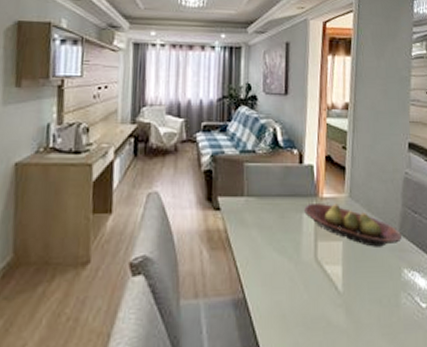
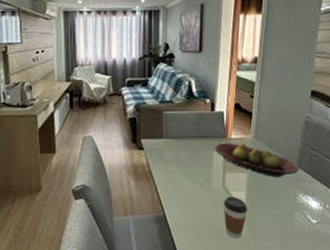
coffee cup: none [315,272,345,329] -> present [223,196,247,238]

